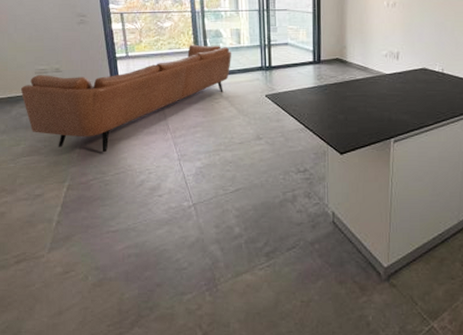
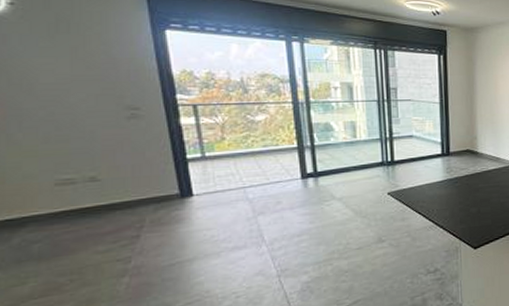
leather: present [21,44,231,153] -> none [30,140,345,280]

